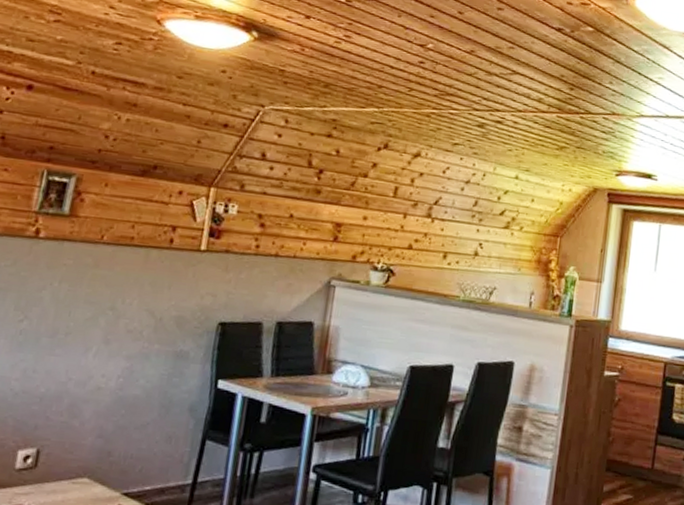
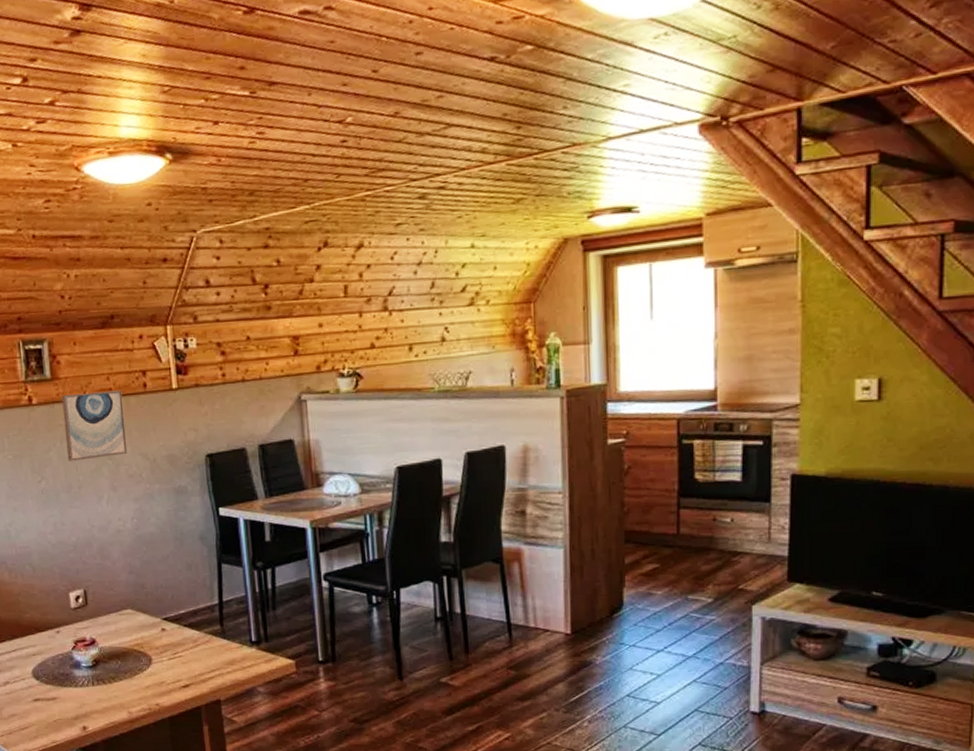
wall art: none [62,233,145,308] -> present [61,390,128,461]

